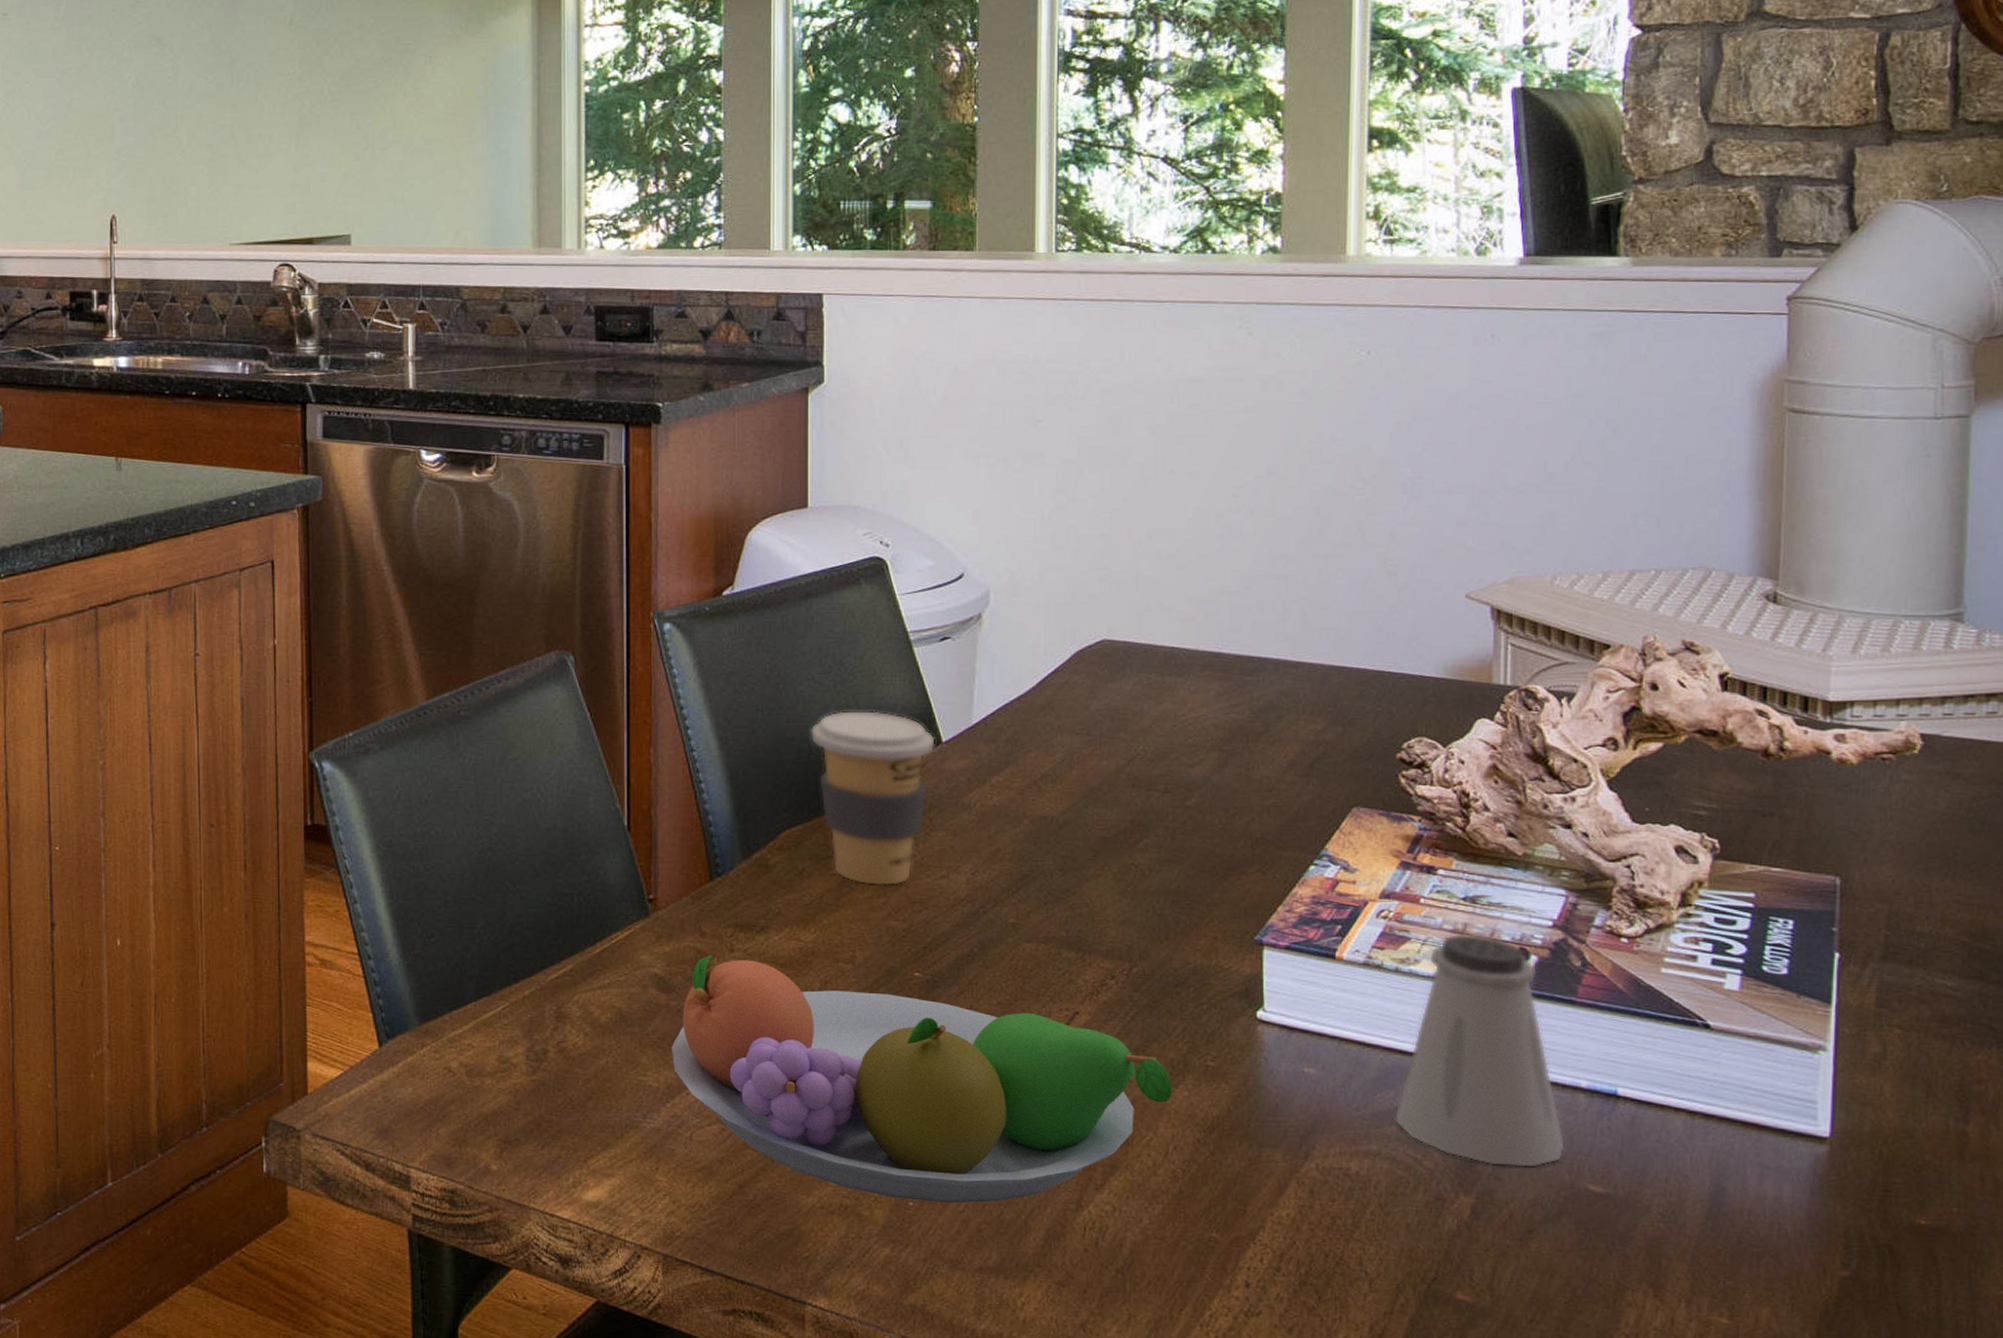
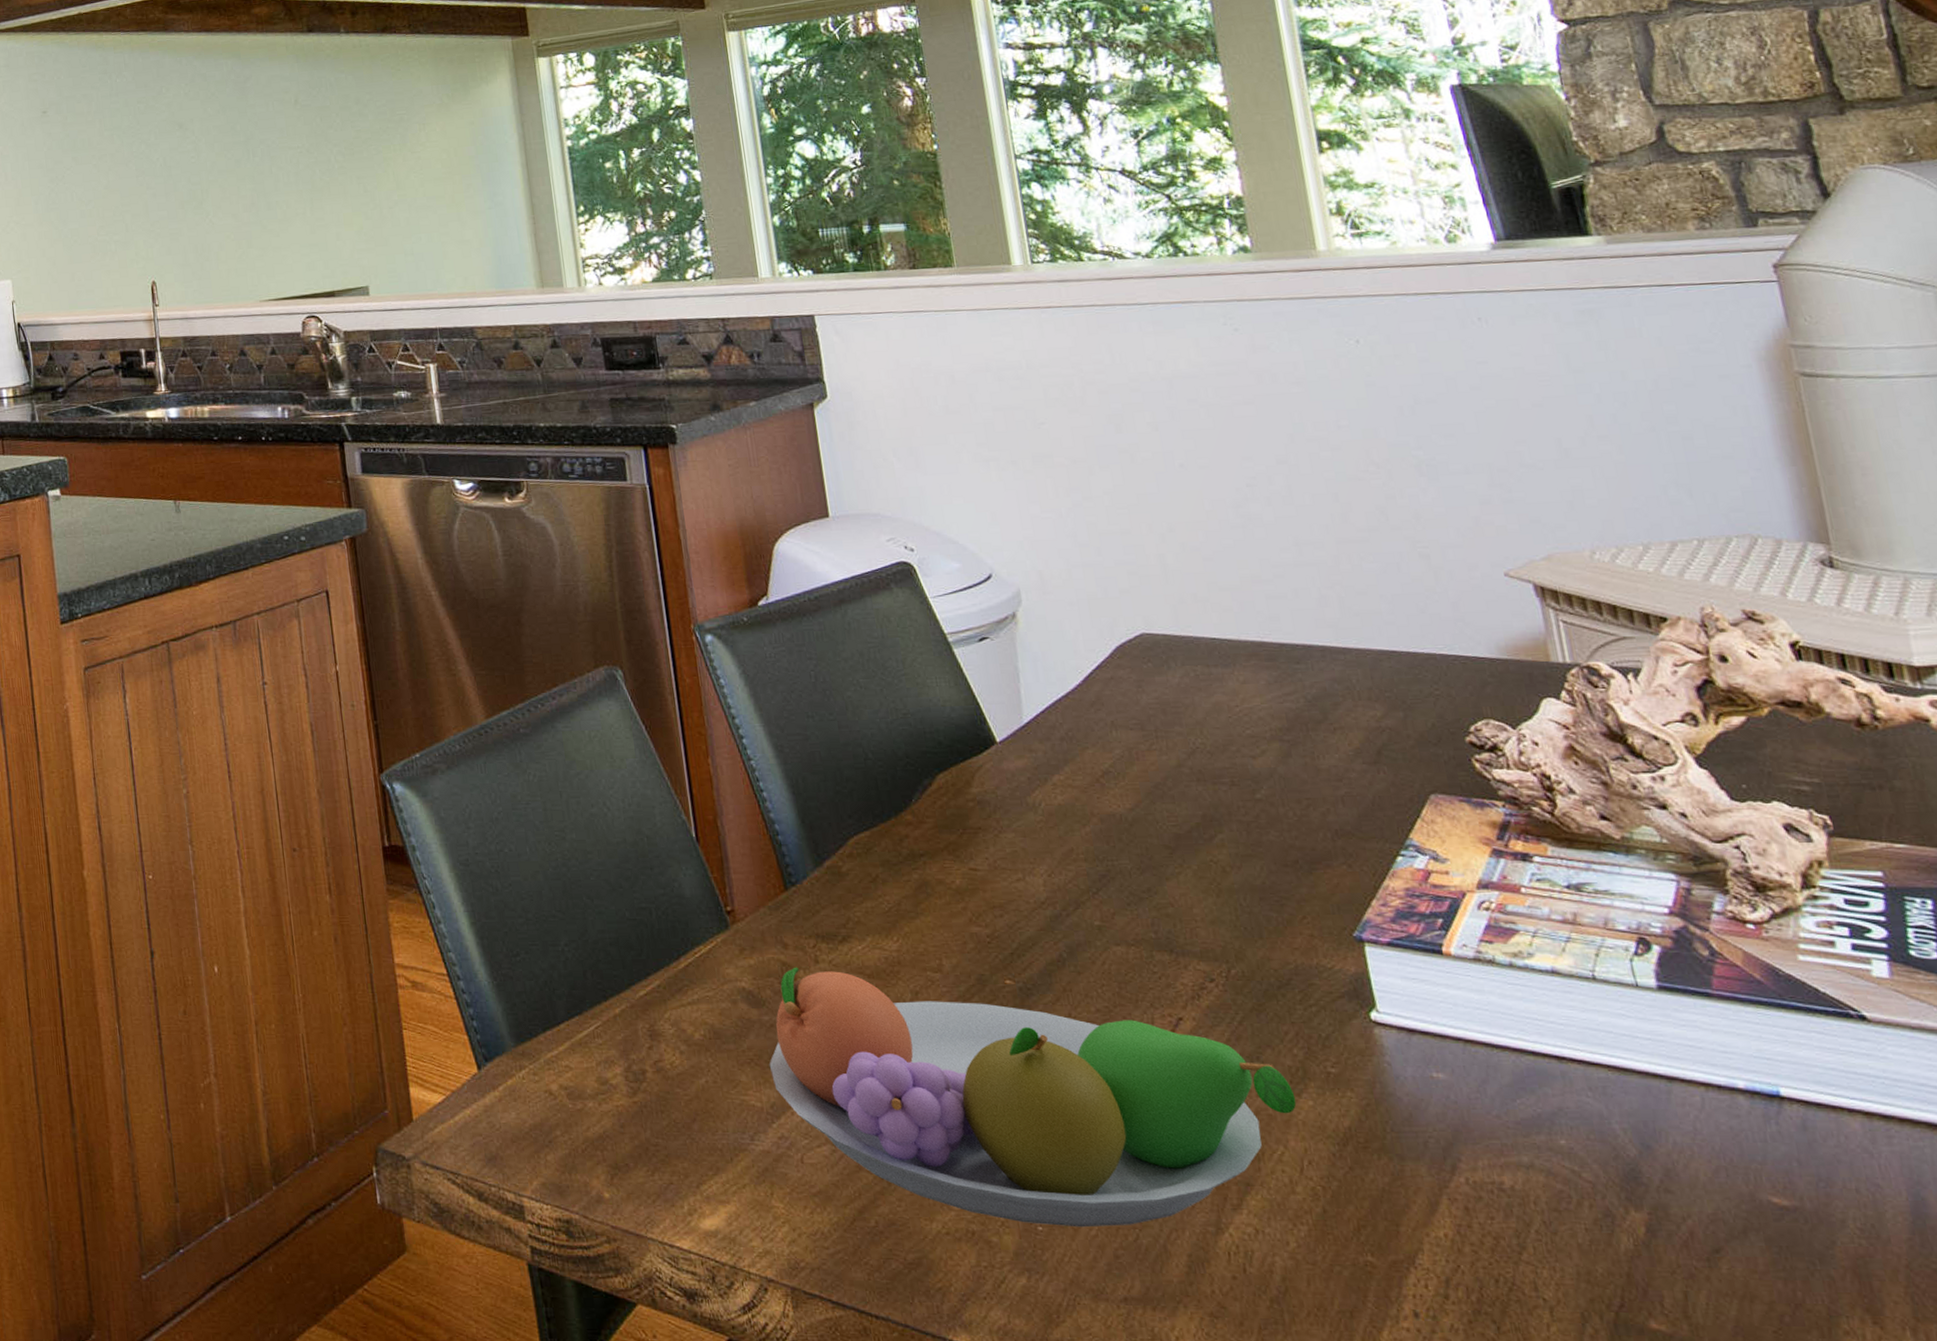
coffee cup: present [810,710,935,886] -> none [863,713,991,891]
saltshaker: present [1393,933,1565,1167] -> none [1539,923,1736,1178]

